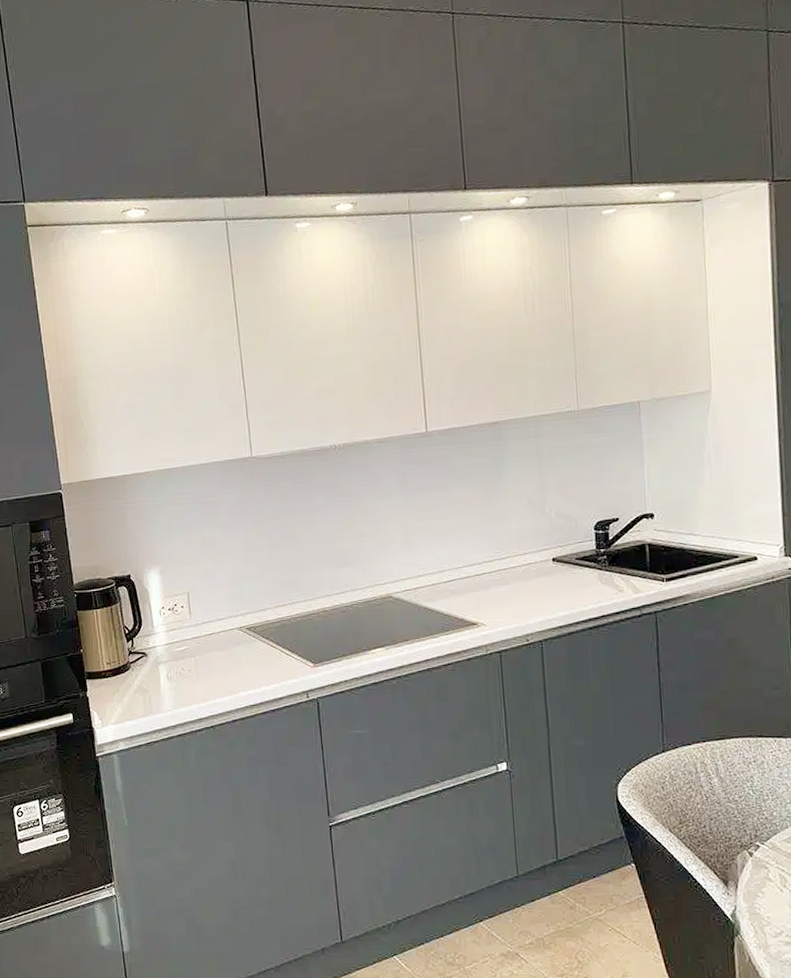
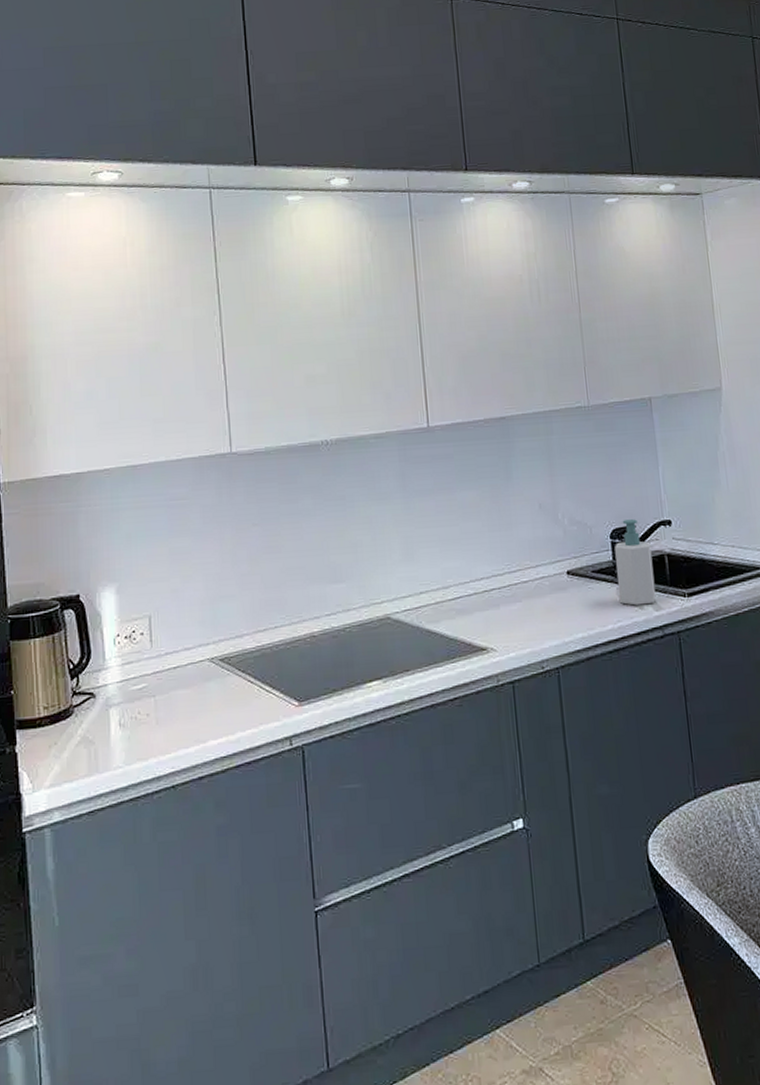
soap bottle: none [598,513,636,589] -> present [615,519,657,606]

